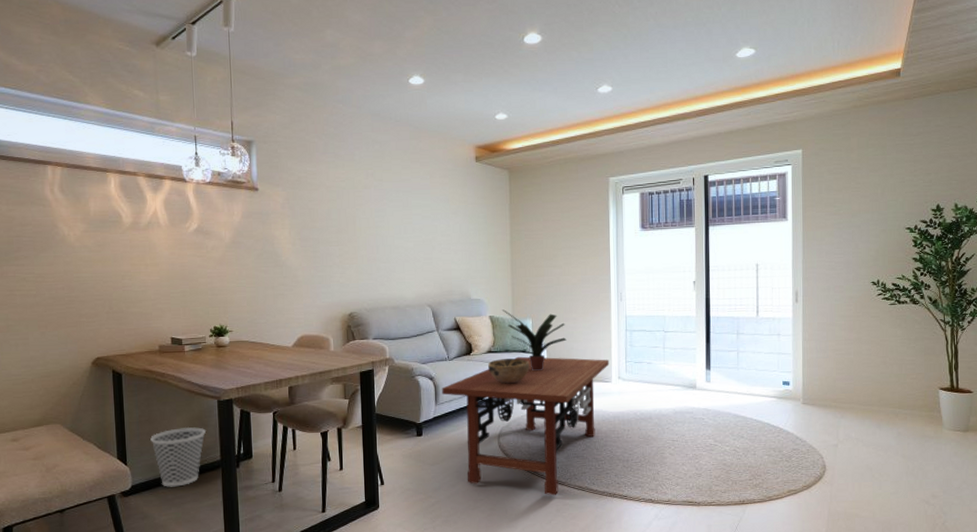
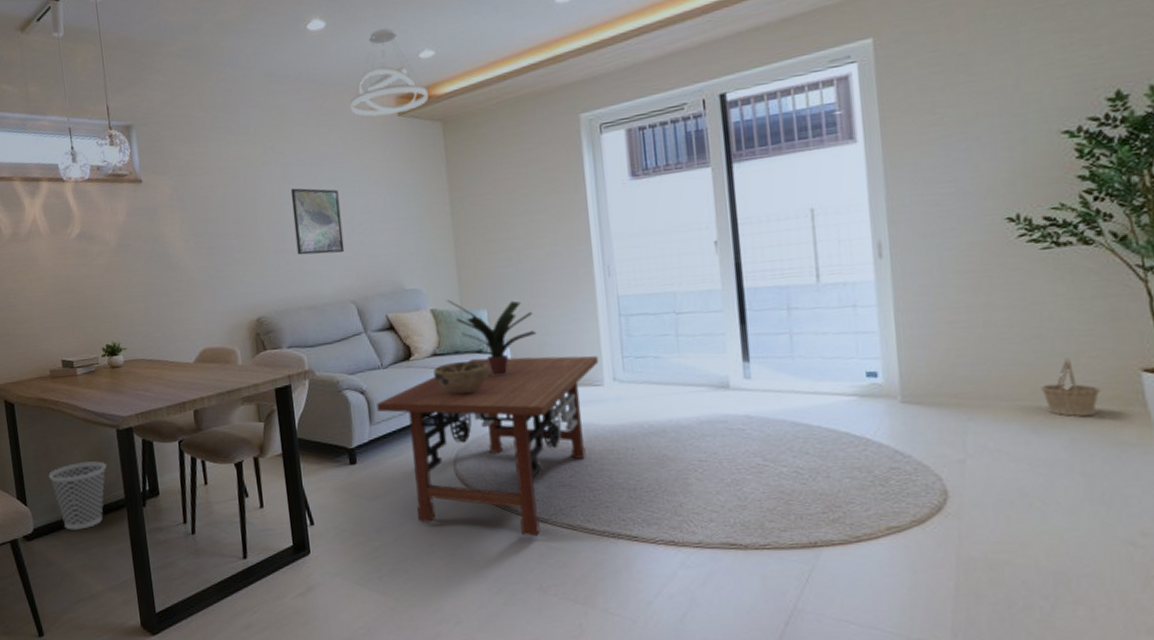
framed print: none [385,209,426,265] -> present [290,188,345,256]
pendant light: none [439,92,500,160] -> present [350,28,429,117]
basket: none [884,378,917,417] -> present [1041,357,1102,416]

